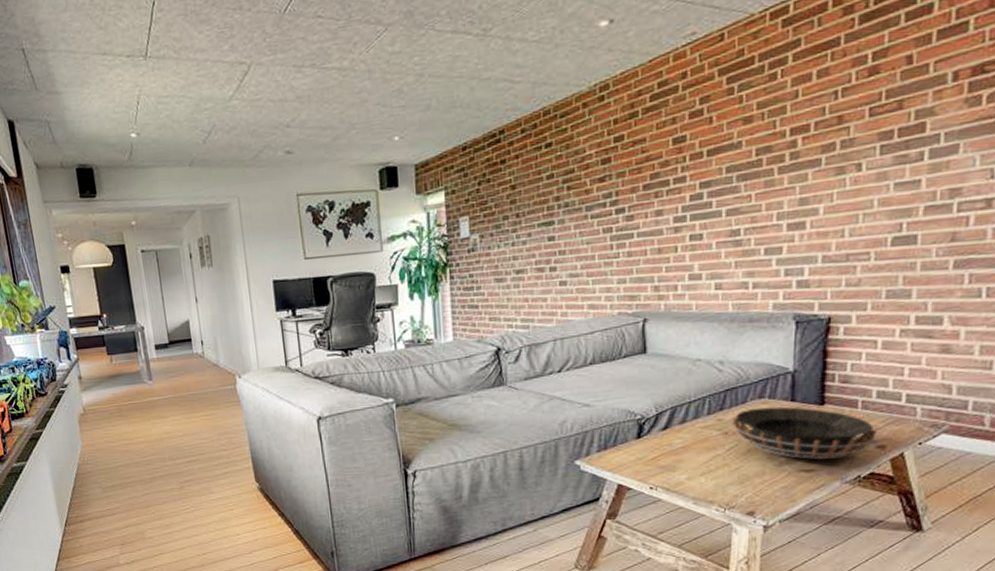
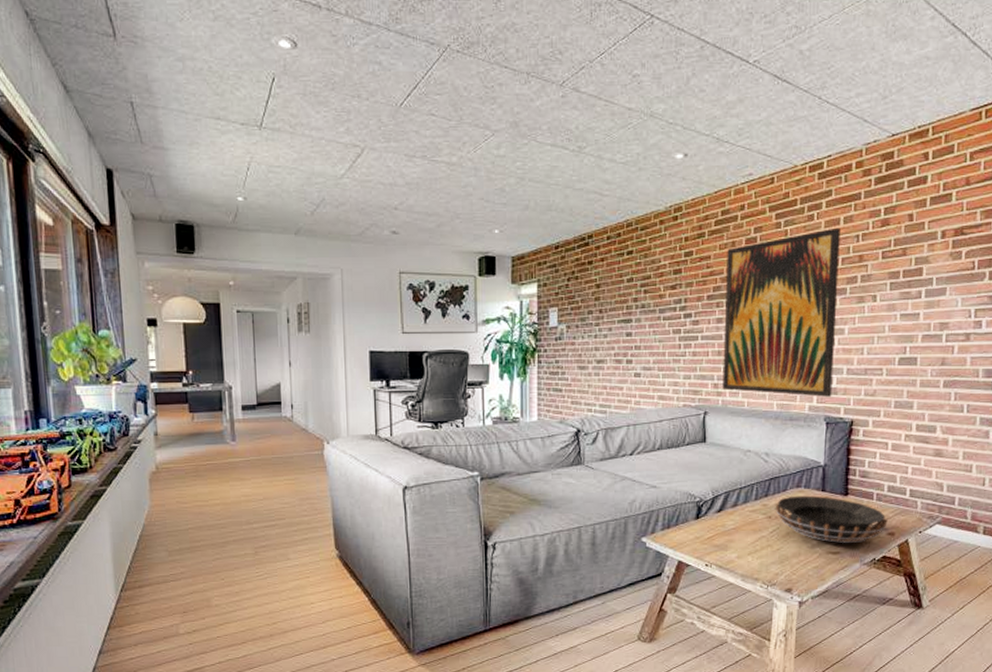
wall art: none [665,84,813,293] -> present [722,227,841,398]

